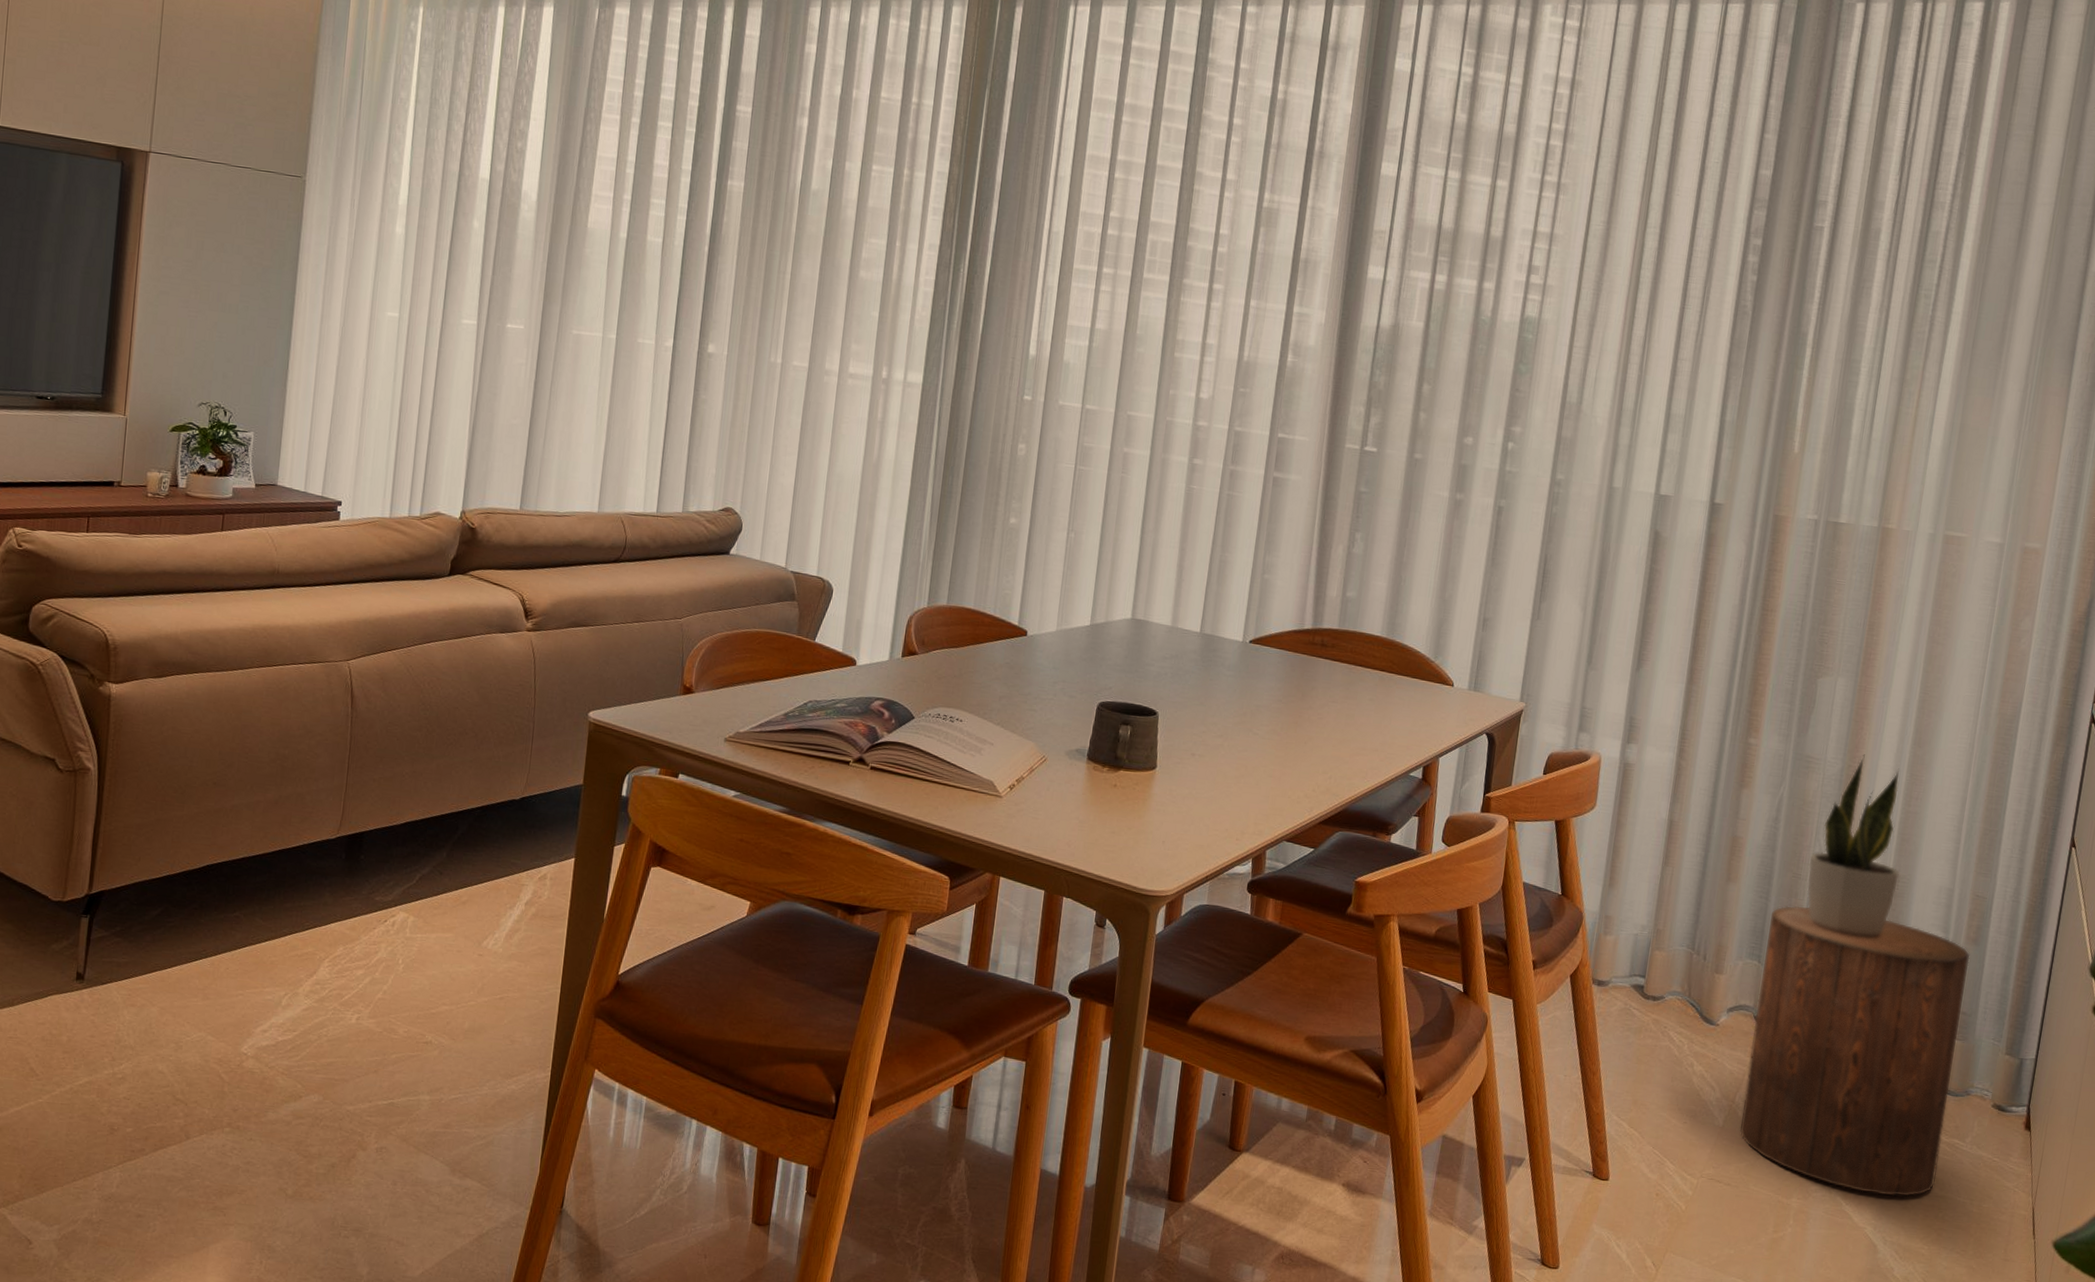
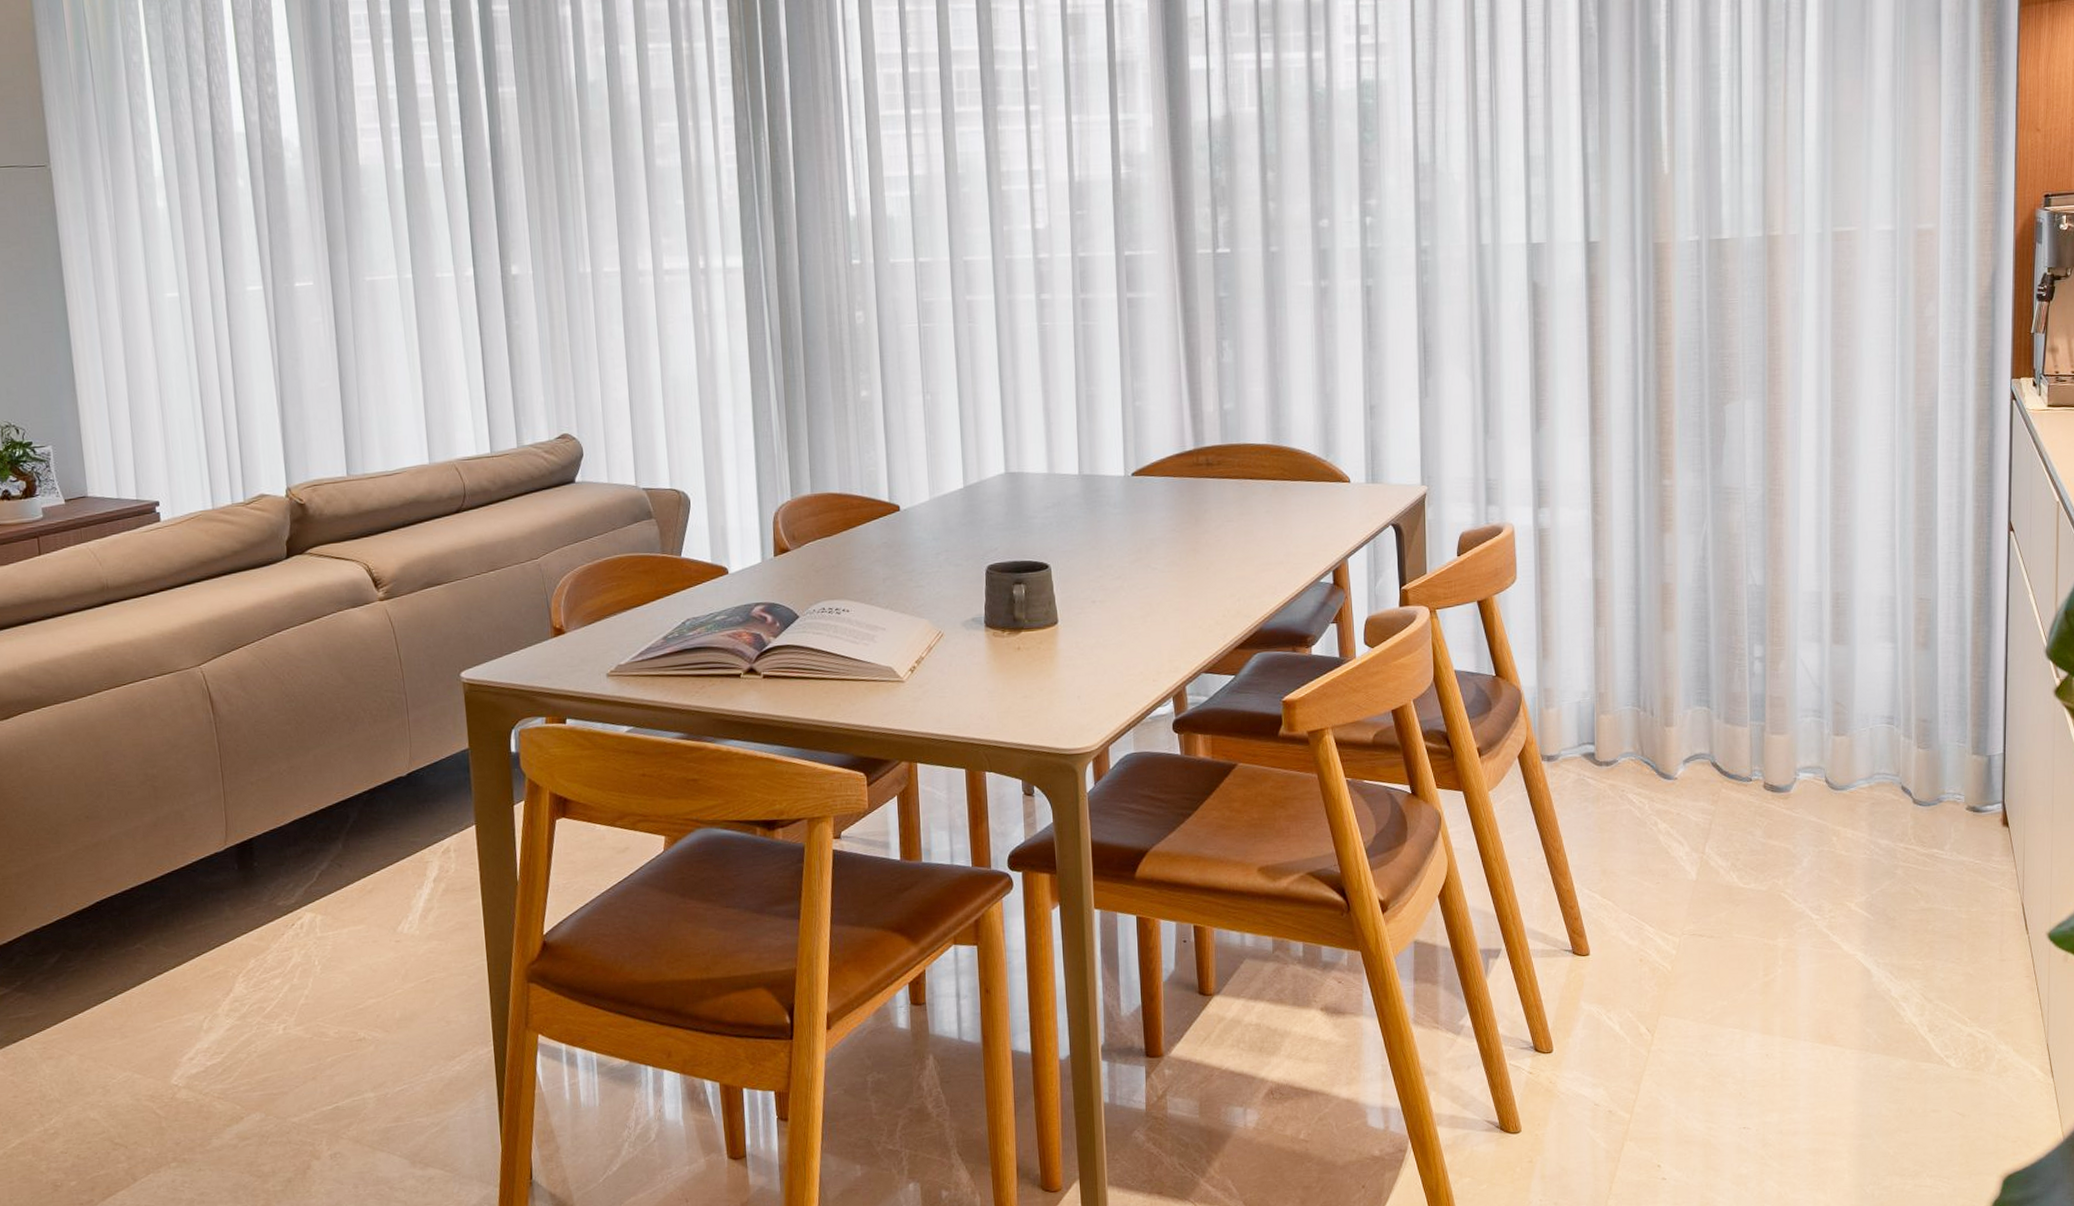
stool: present [1739,906,1971,1197] -> none [1713,640,1922,920]
potted plant: present [1807,754,1900,938] -> none [1744,475,1839,663]

